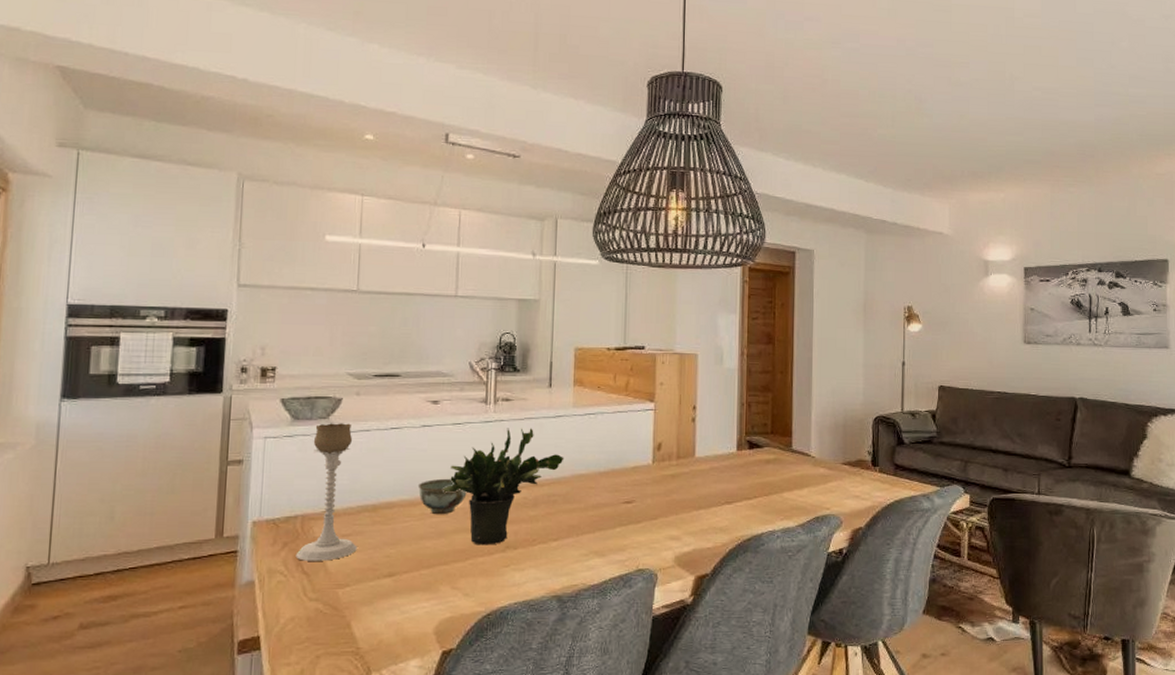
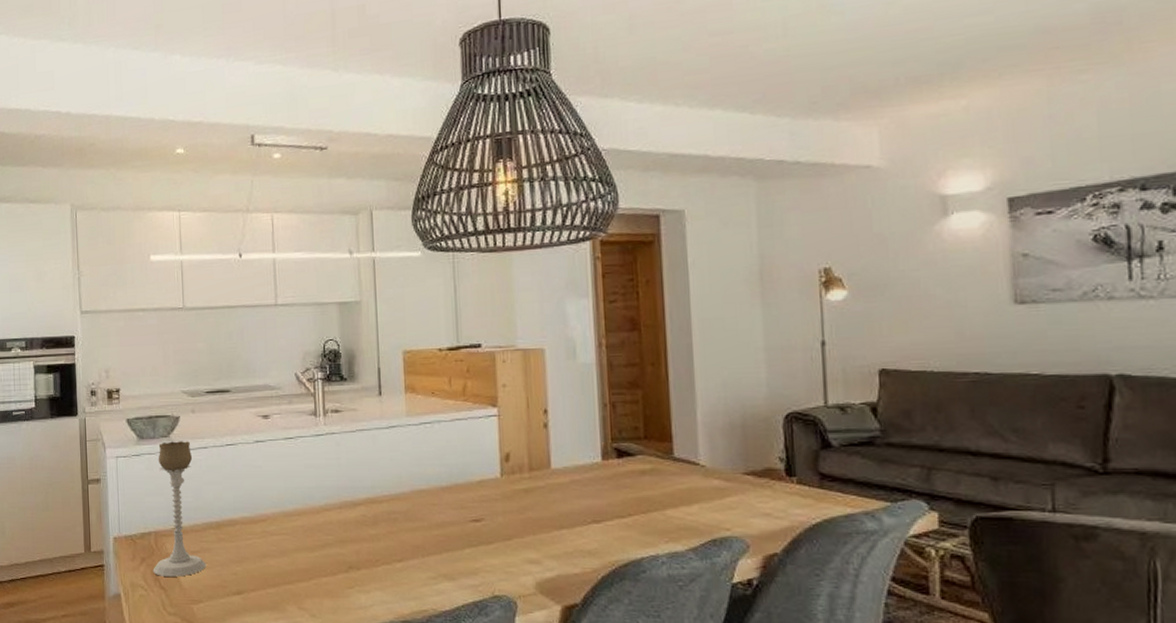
bowl: present [417,478,467,515] -> none [256,495,305,533]
potted plant: present [443,428,564,546] -> none [281,440,402,565]

